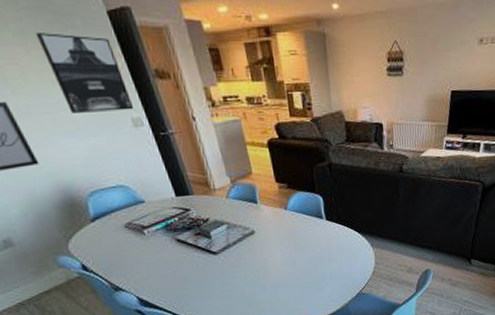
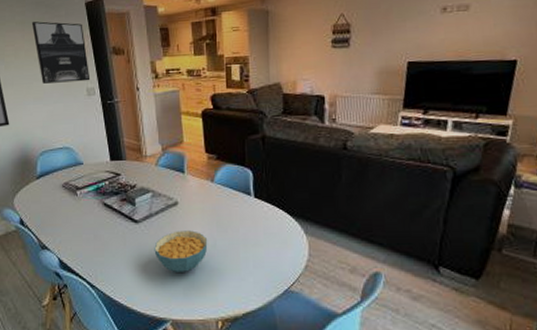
cereal bowl: none [237,255,288,293] -> present [154,230,208,272]

